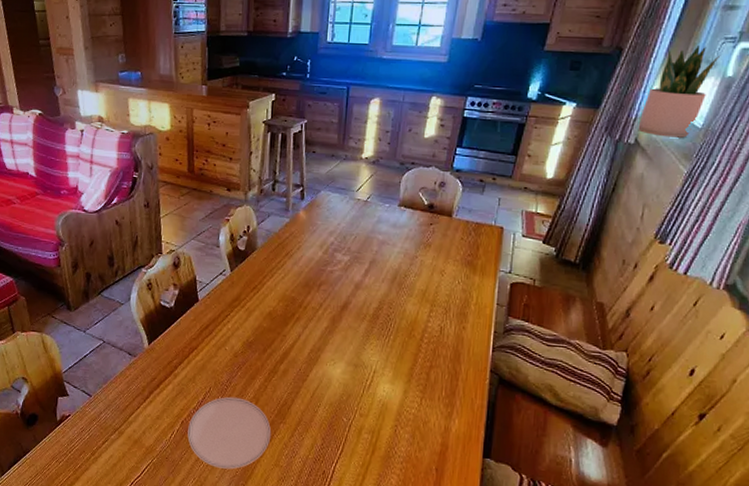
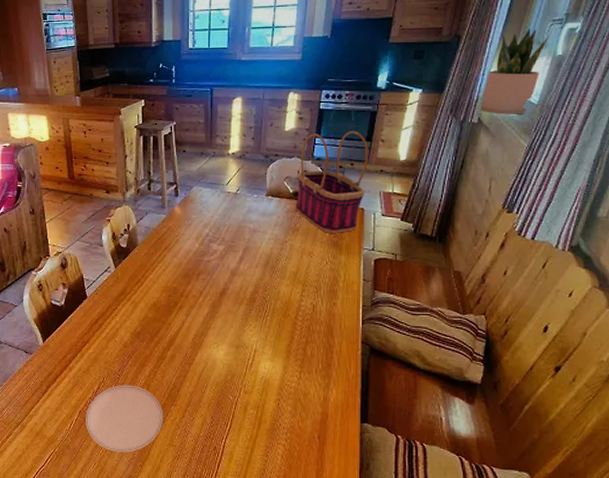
basket: none [429,142,514,252] -> present [295,131,369,233]

